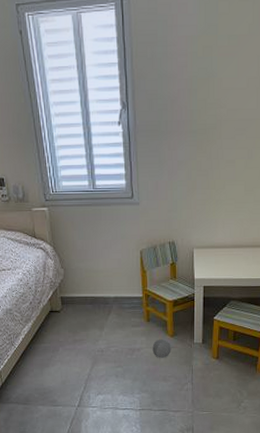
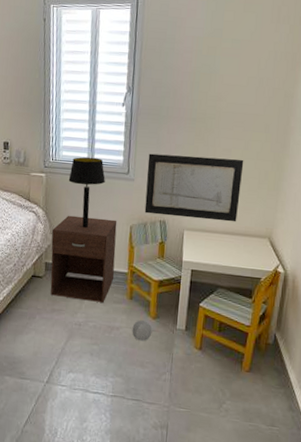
nightstand: none [62,246,130,328] -> present [50,215,117,303]
table lamp: none [72,184,110,259] -> present [68,157,105,228]
wall art: none [151,169,248,236] -> present [144,153,244,222]

